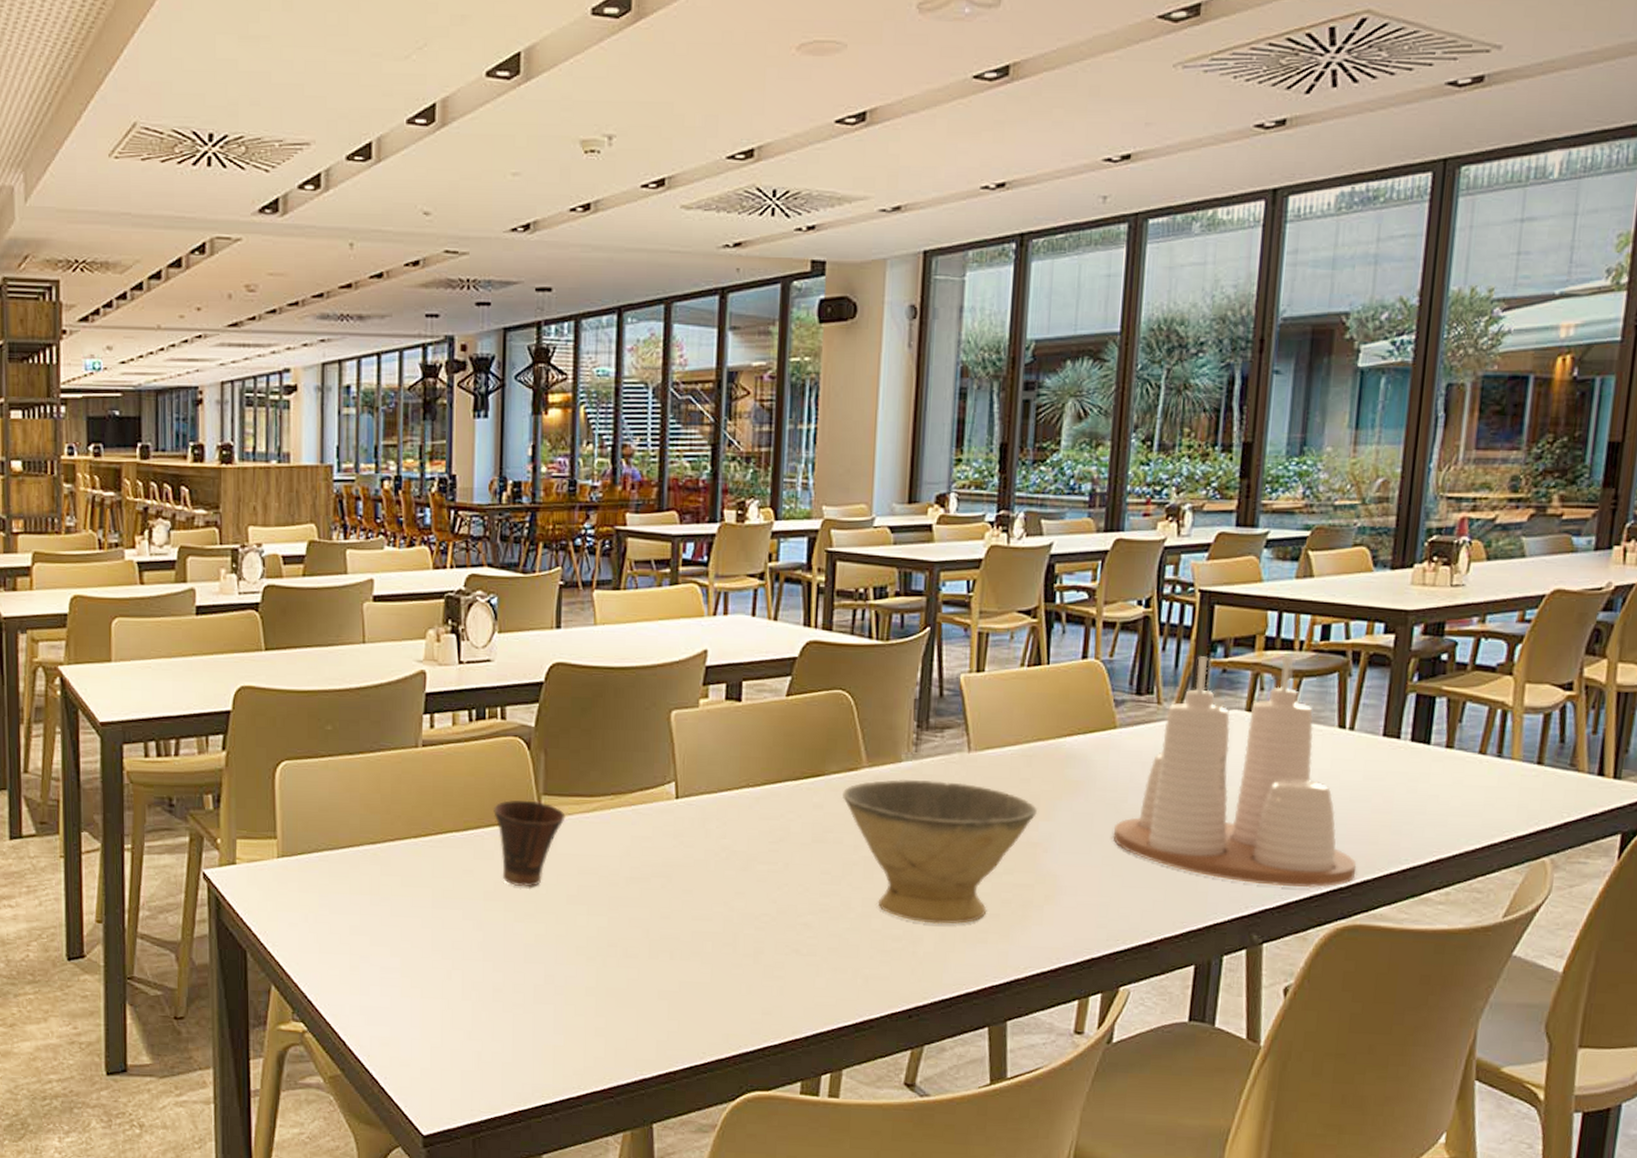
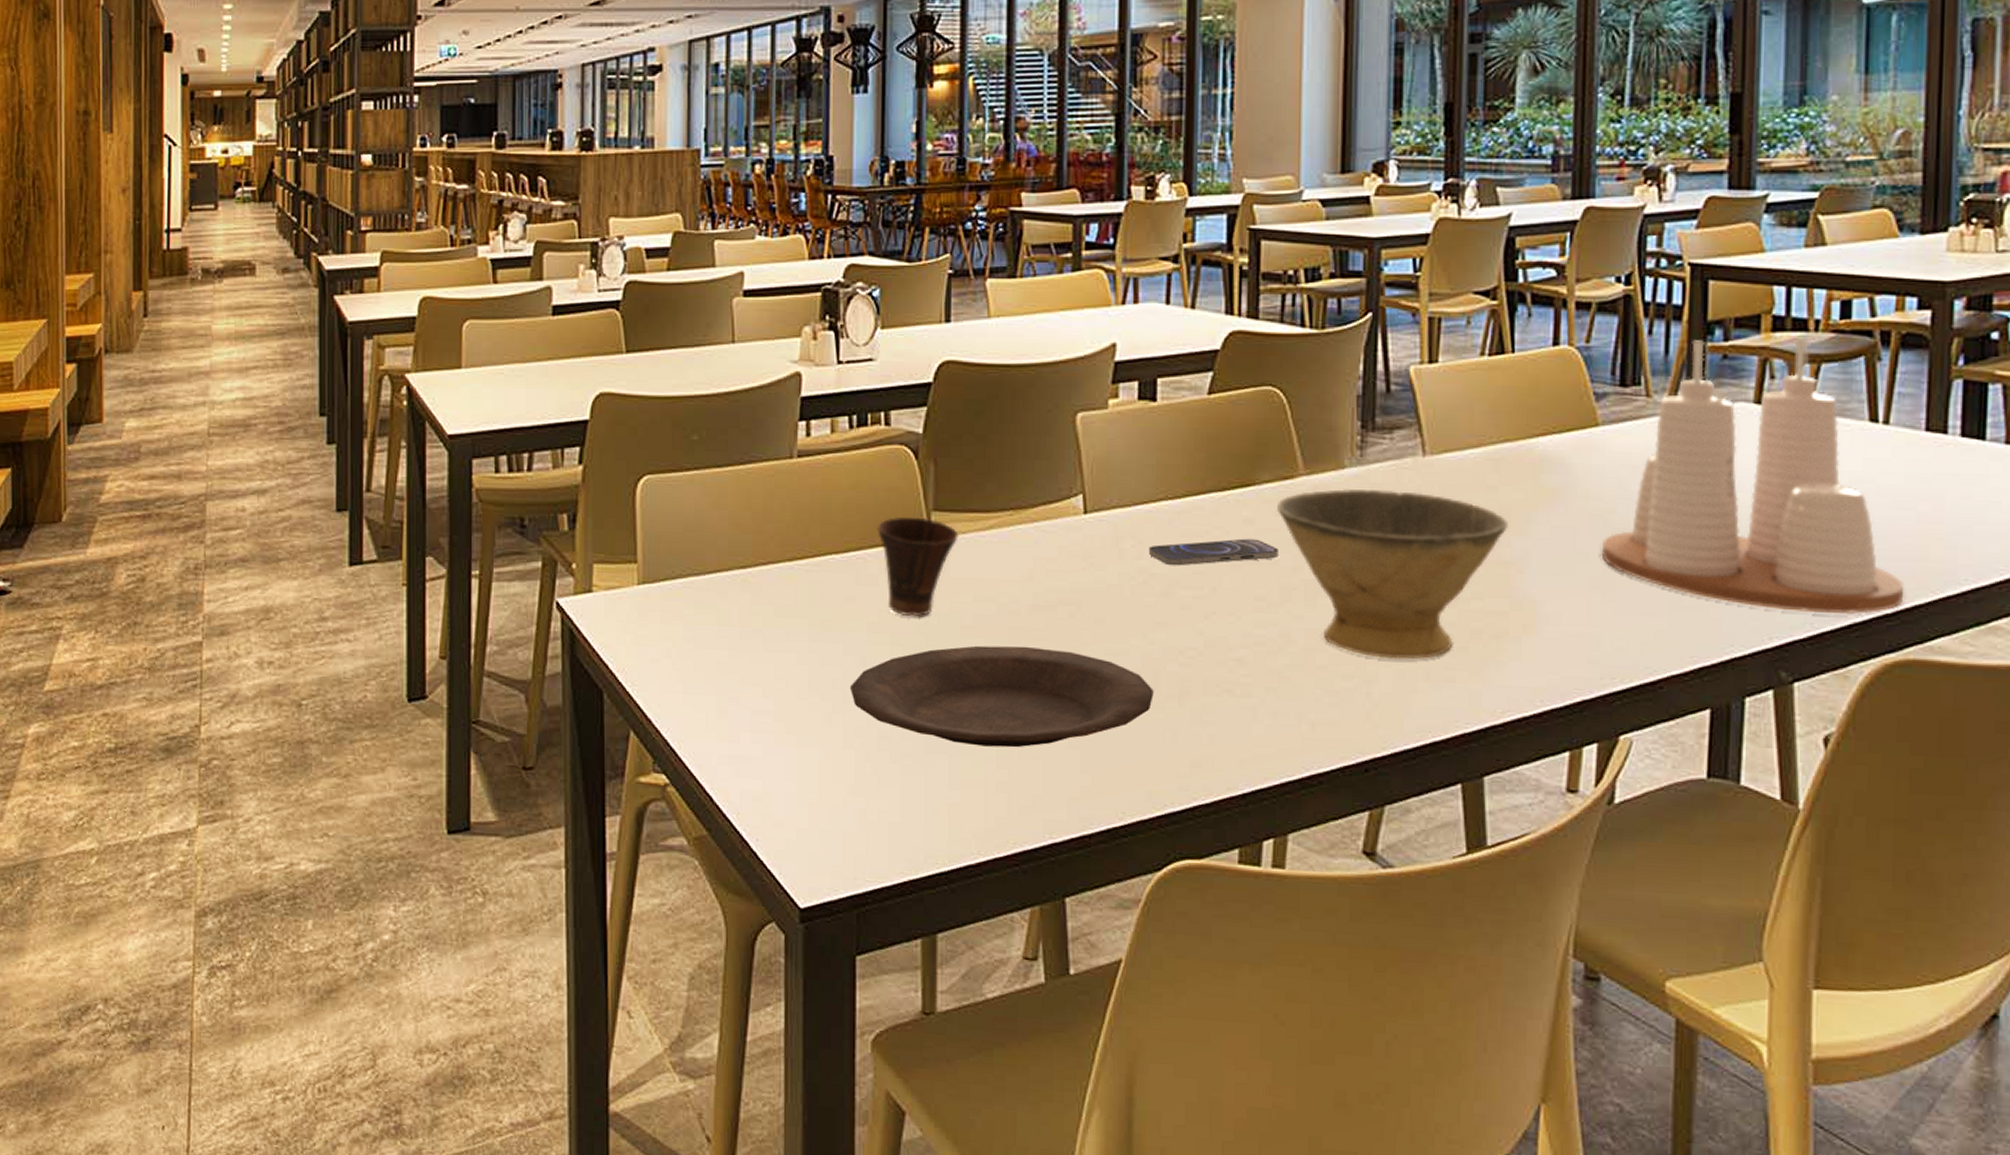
plate: none [468,911,733,999] -> present [850,645,1154,748]
smartphone: none [732,821,843,845] -> present [1149,538,1278,566]

